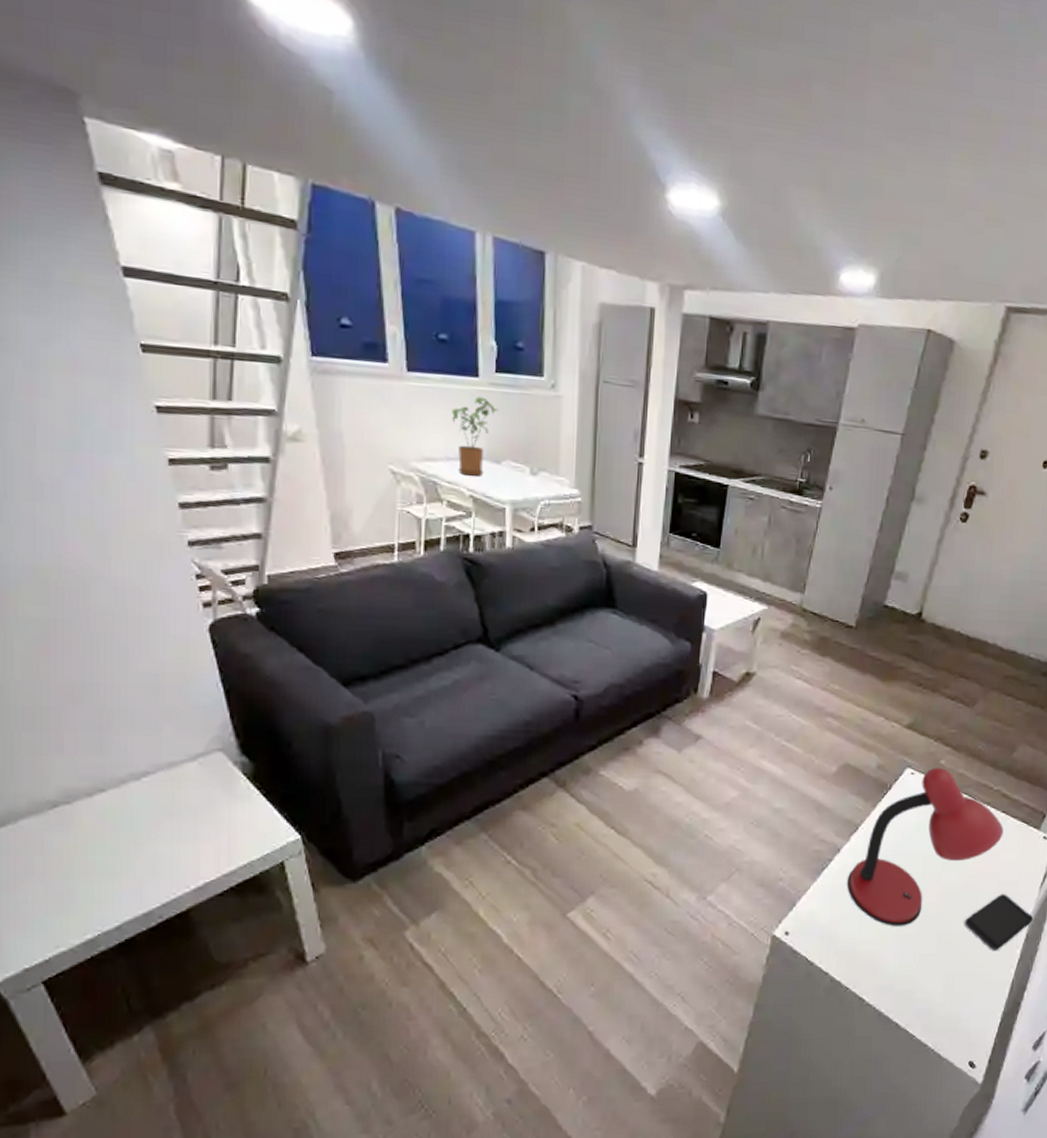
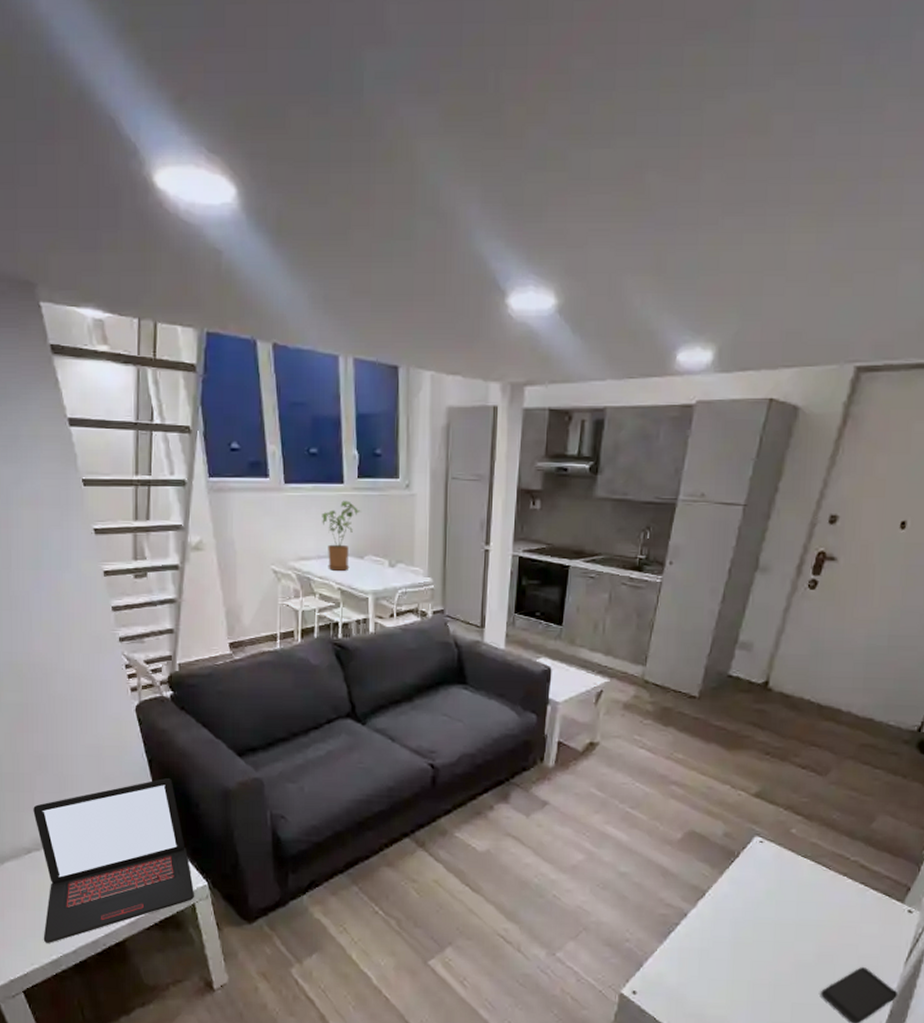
laptop: none [62,712,284,919] -> present [33,778,195,943]
desk lamp: present [847,767,1004,926] -> none [695,836,863,993]

